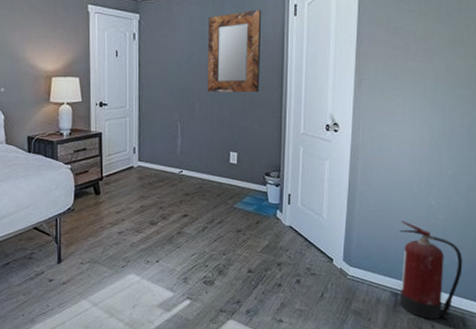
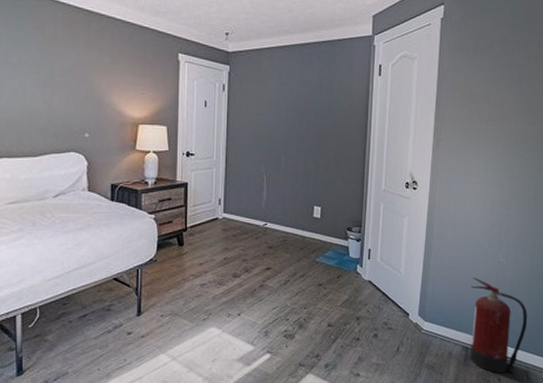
home mirror: present [207,9,262,93] -> none [293,67,349,148]

